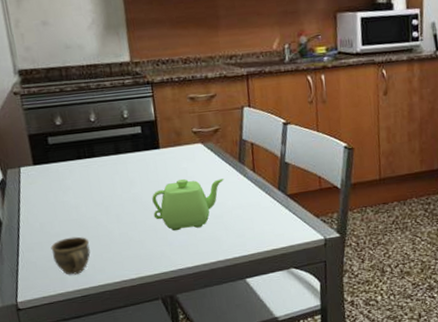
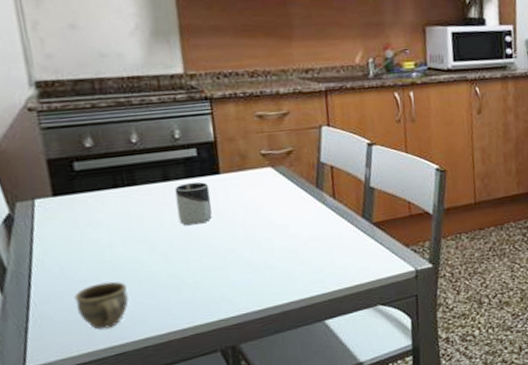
cup: none [124,155,154,193] -> present [174,182,212,226]
teapot: present [152,178,224,231] -> none [209,207,299,270]

